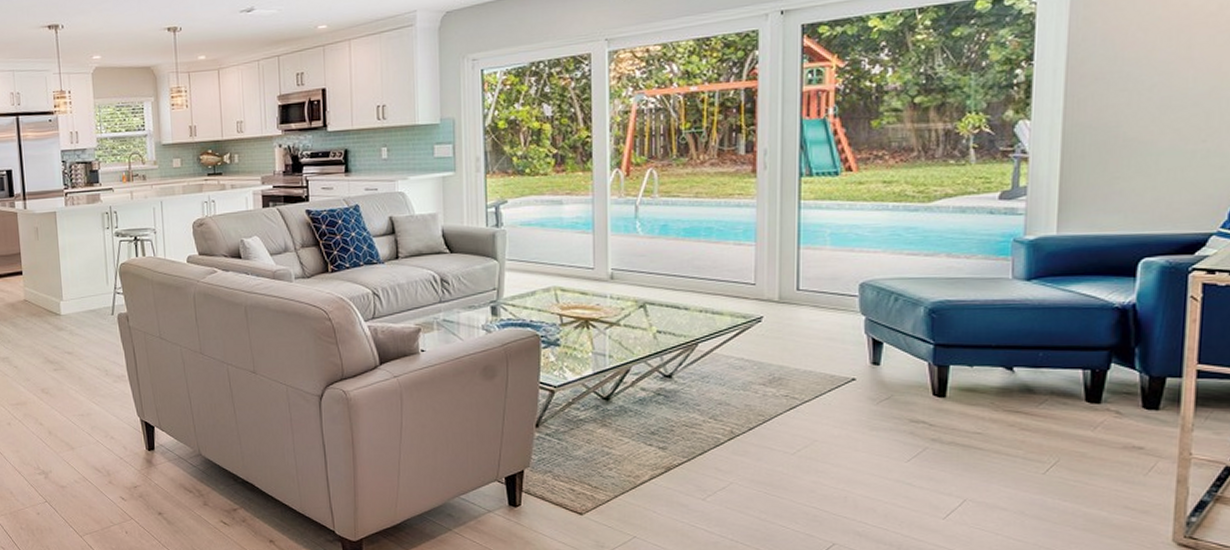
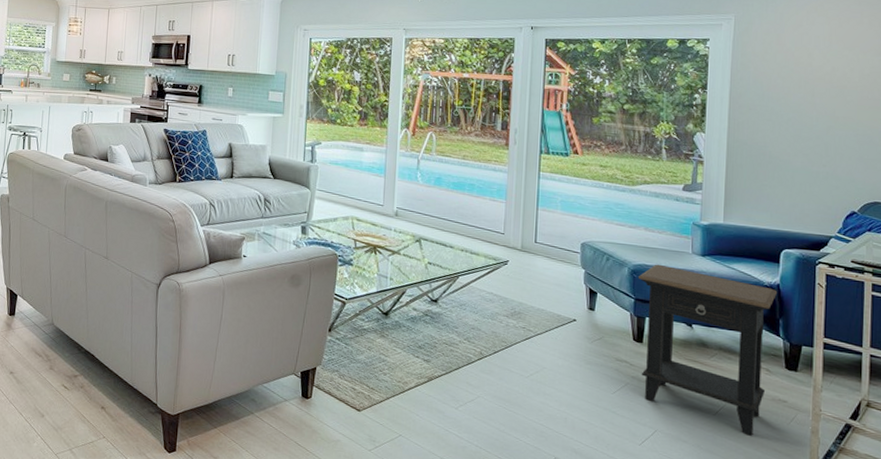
side table: none [939,297,1132,494] -> present [639,264,777,436]

